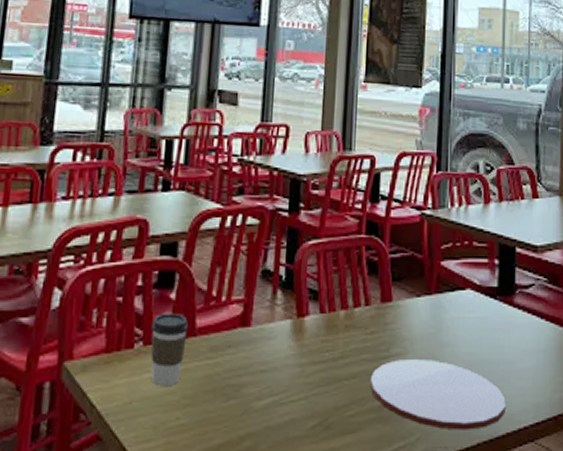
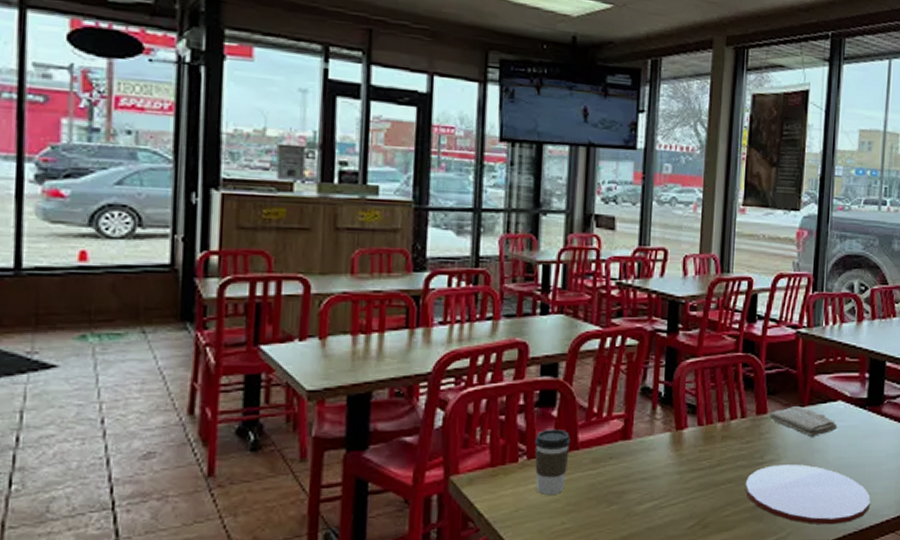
washcloth: none [394,294,468,328] -> present [768,406,838,437]

